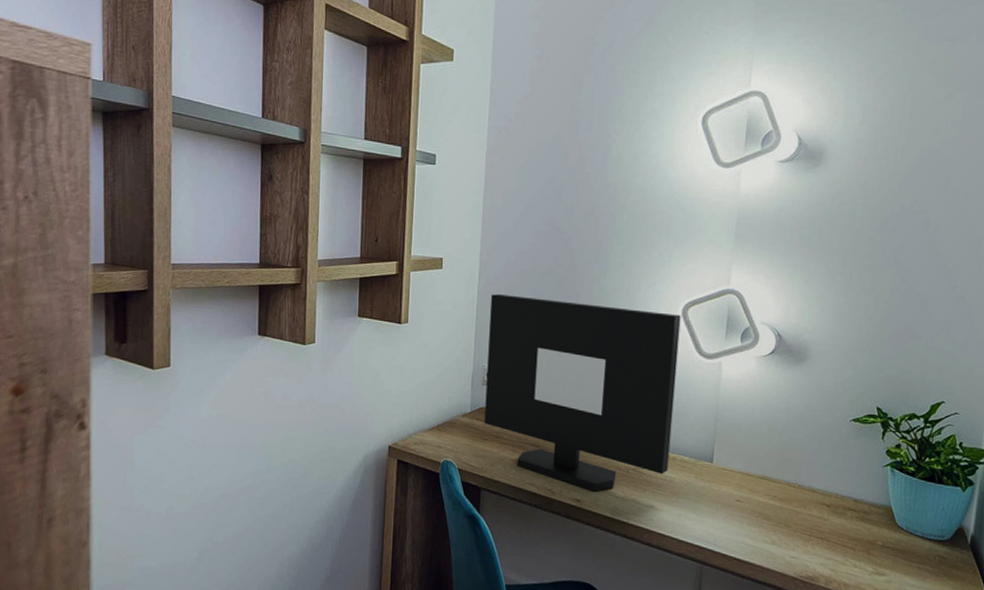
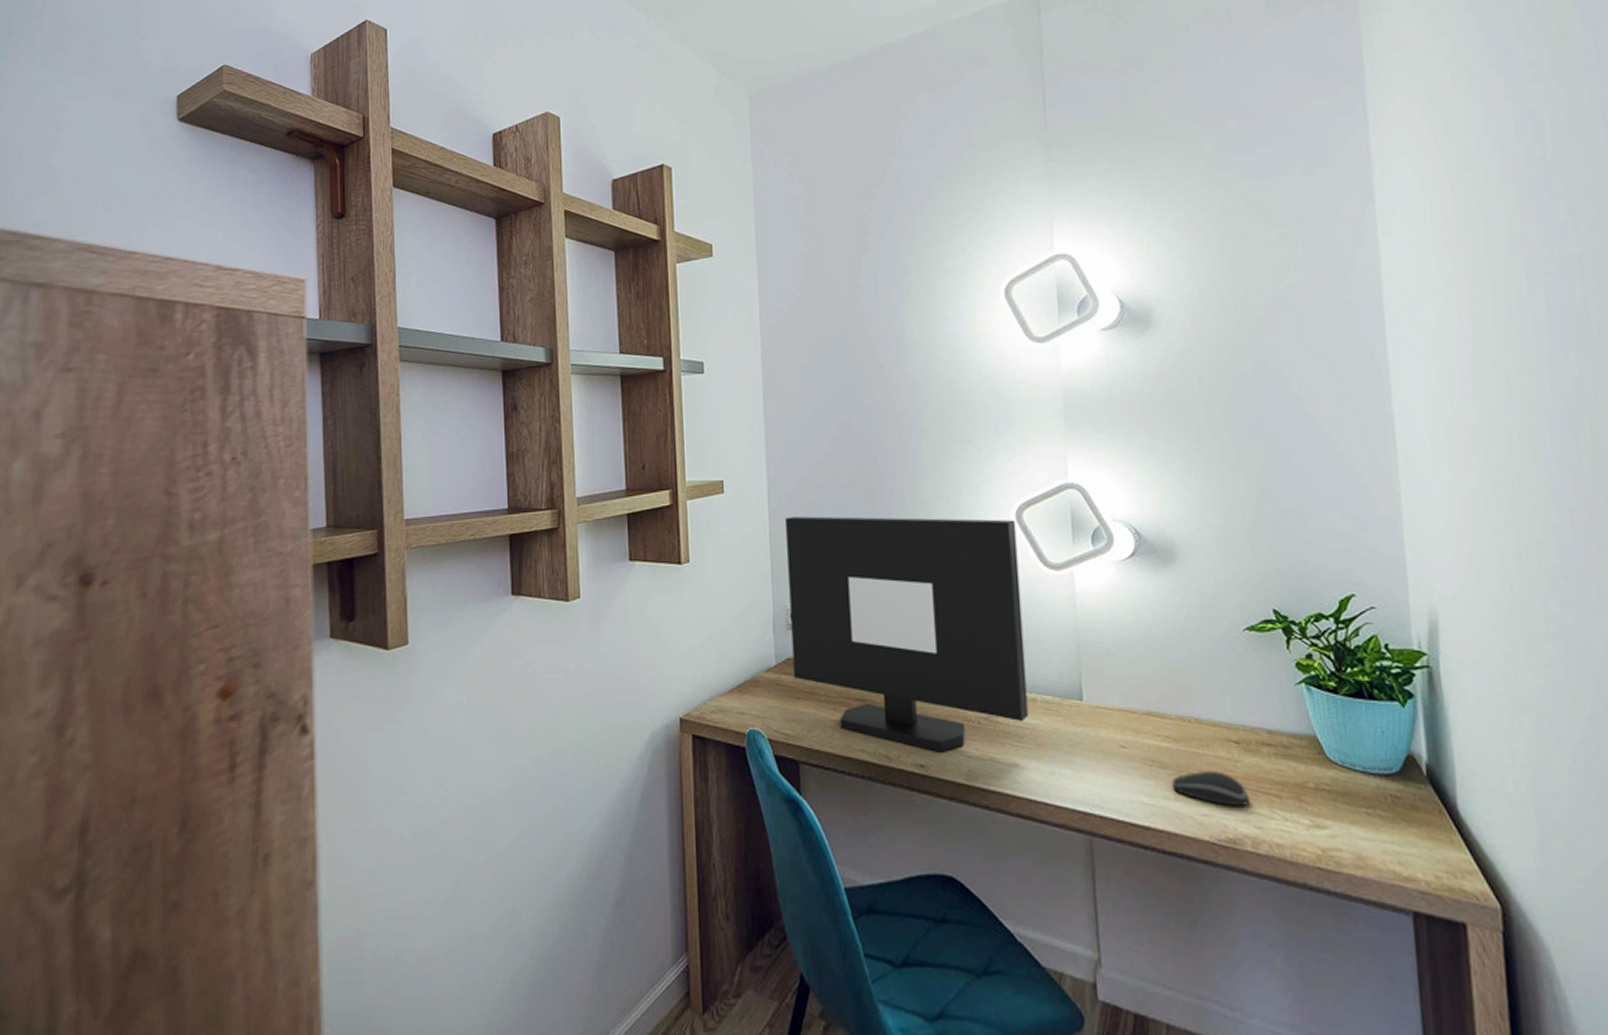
computer mouse: none [771,525,831,554] -> present [1171,771,1250,807]

